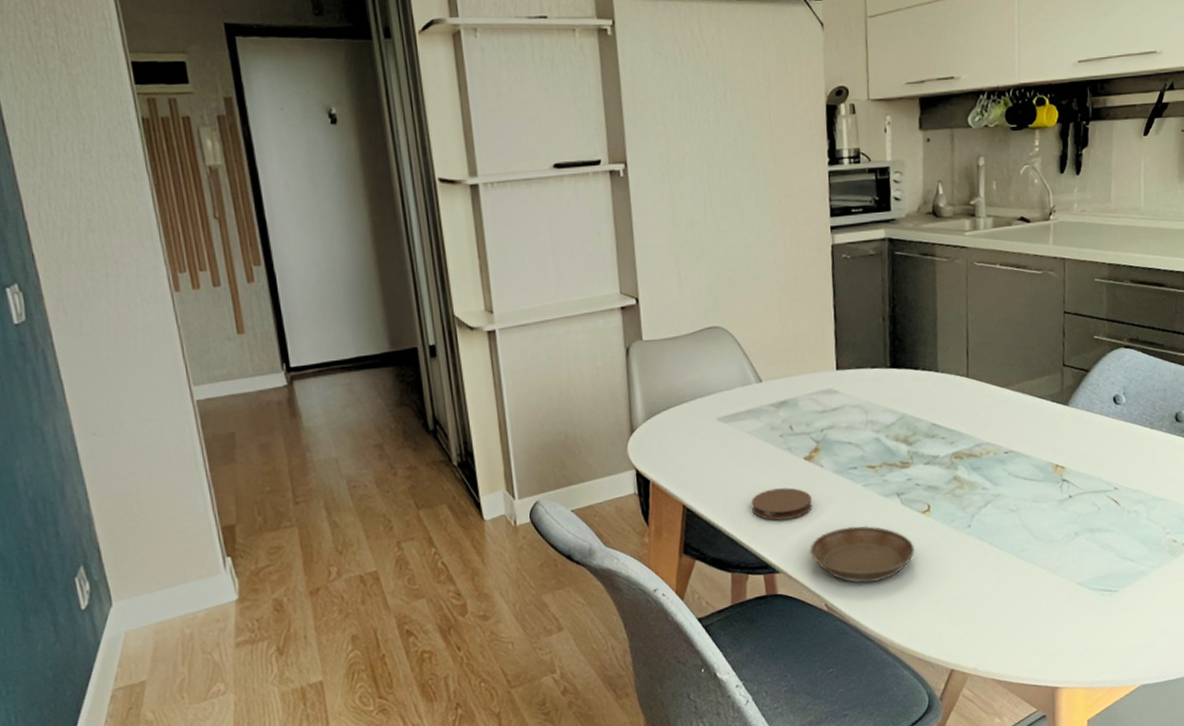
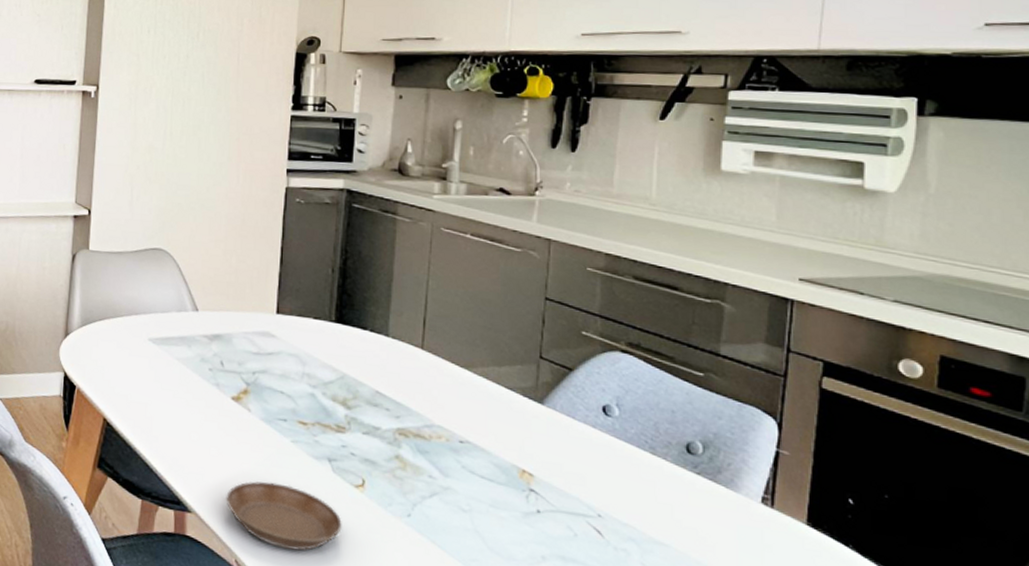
coaster: present [751,487,812,521] -> none [171,422,234,459]

